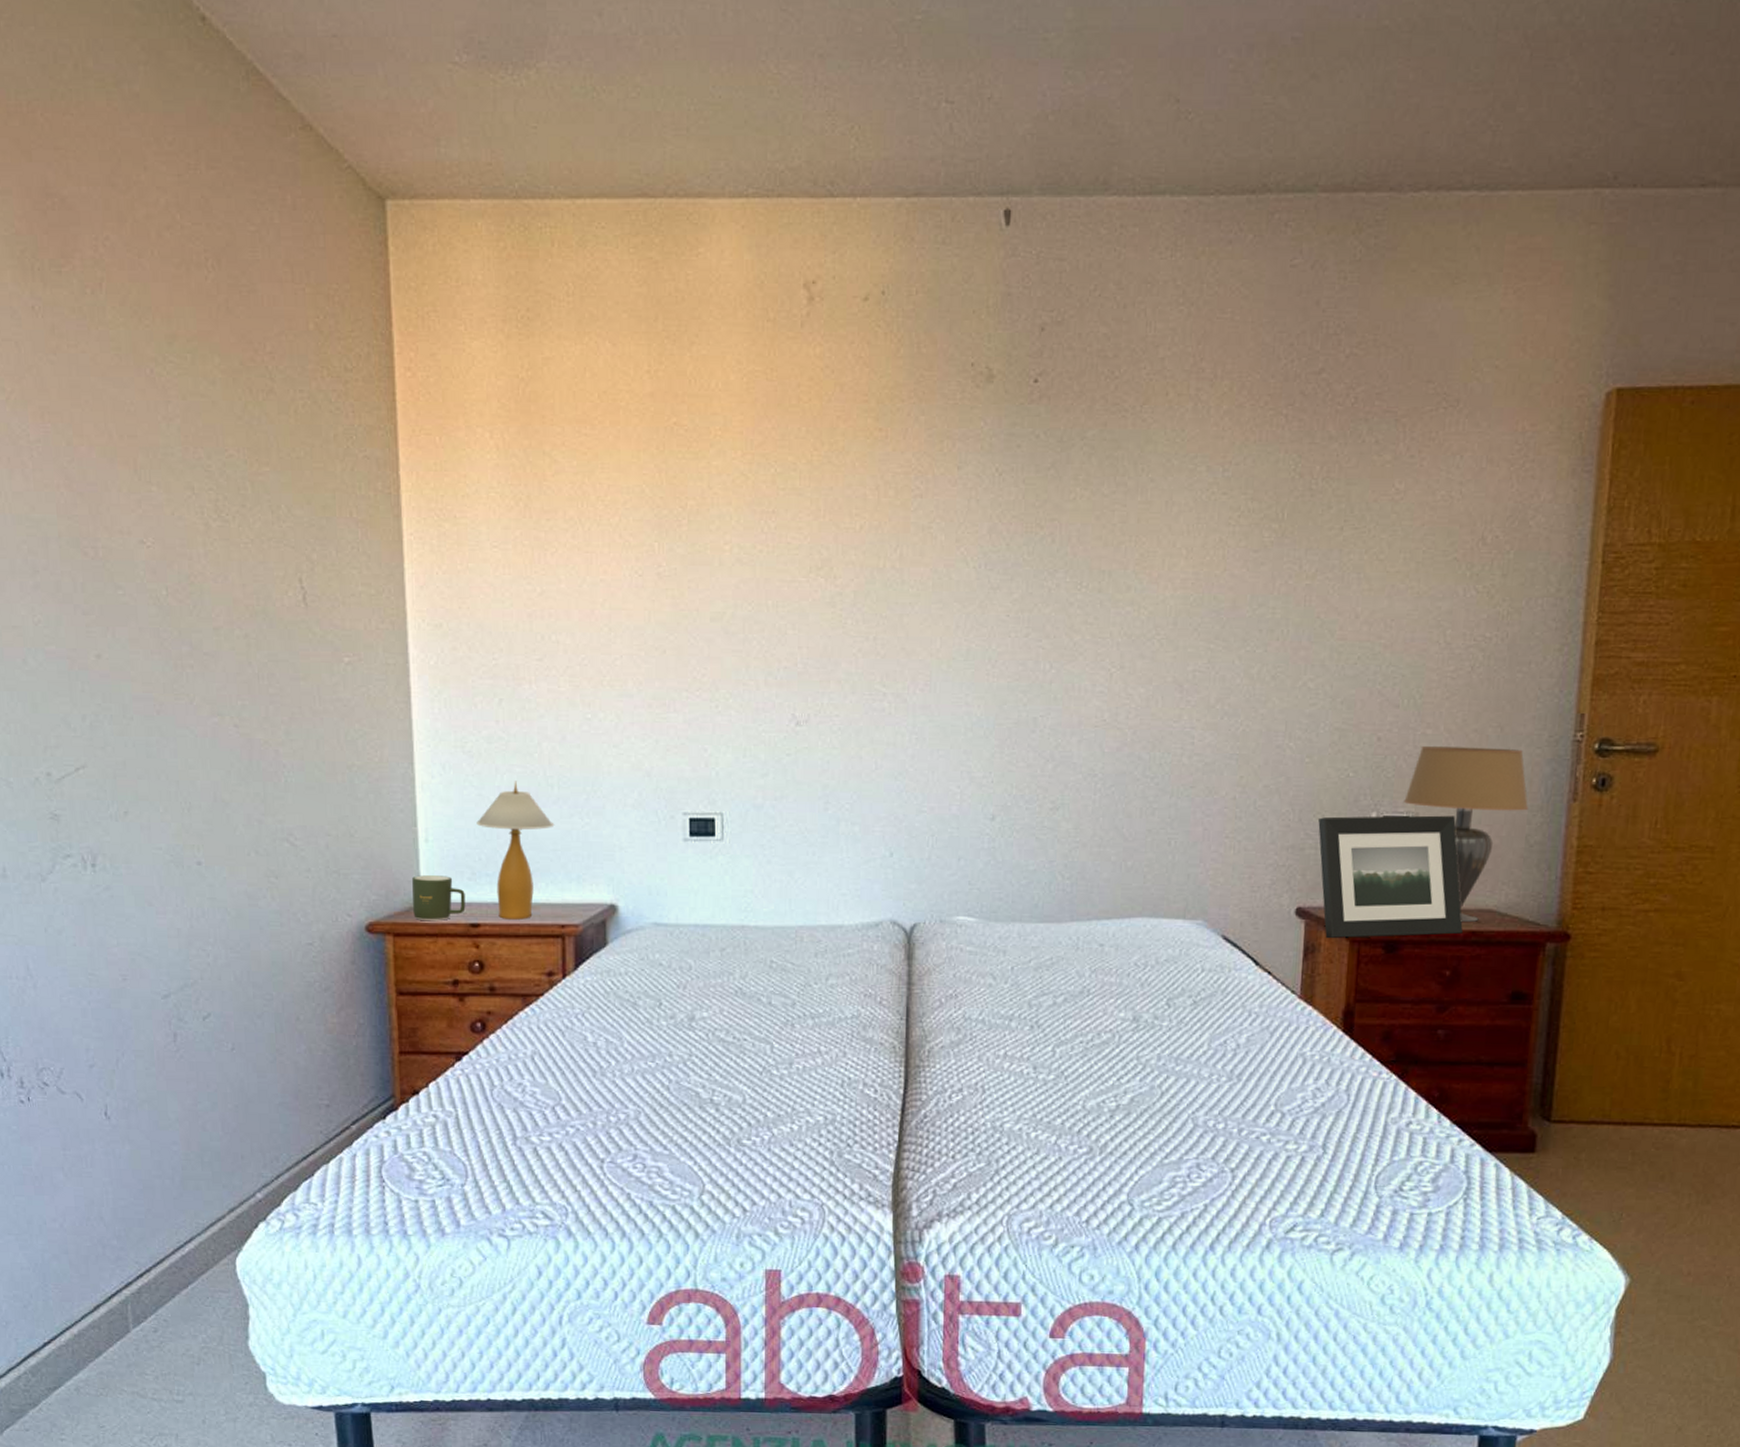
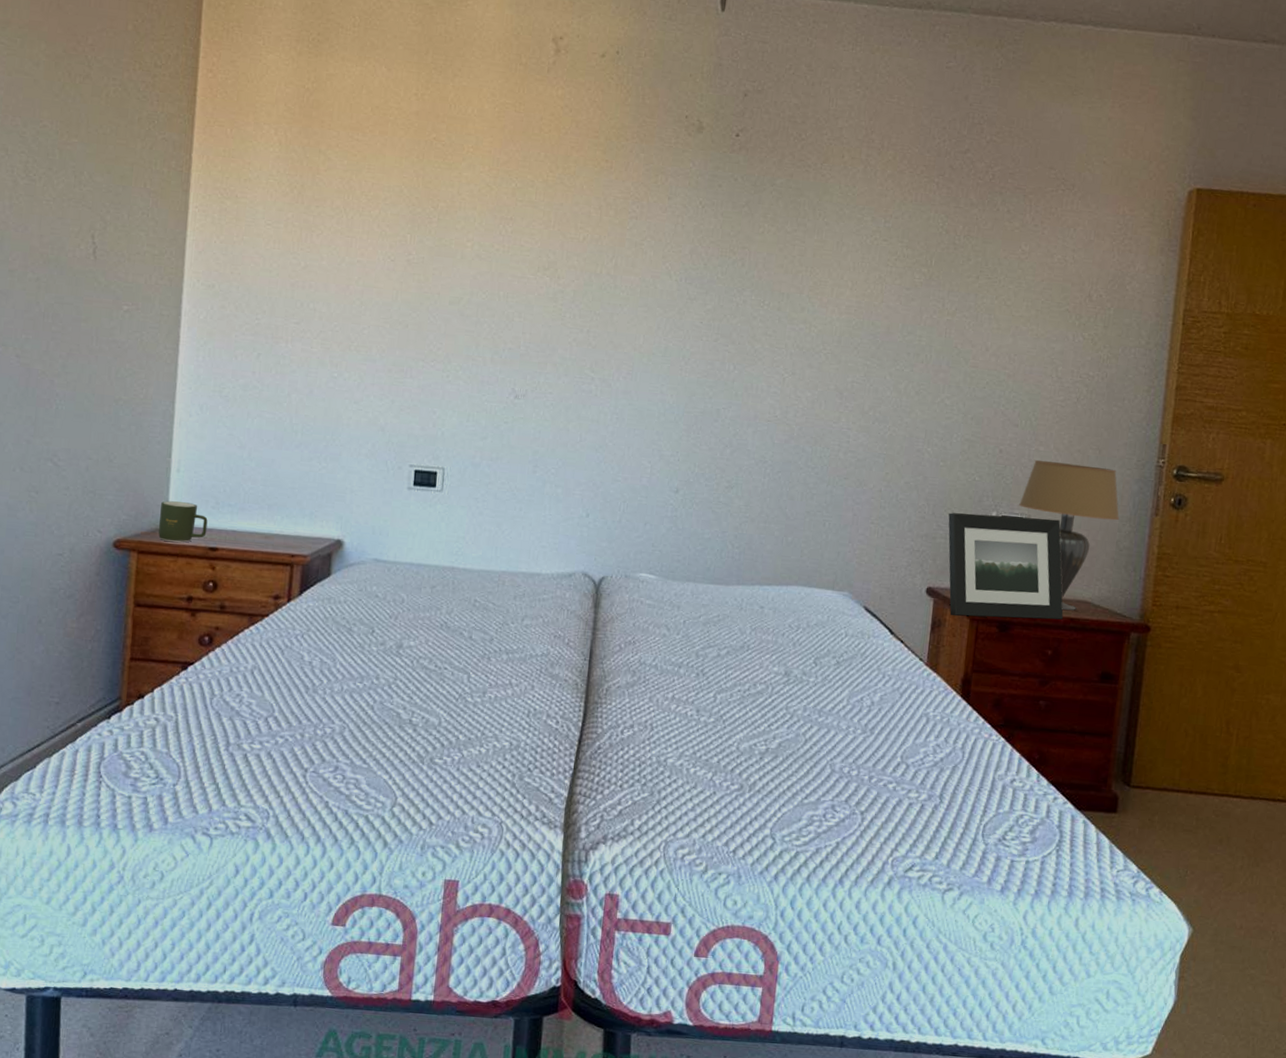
table lamp: present [476,780,555,921] -> none [225,425,295,548]

